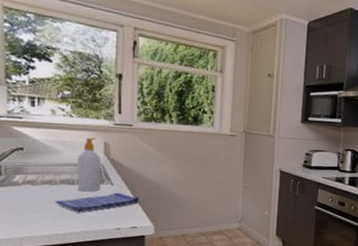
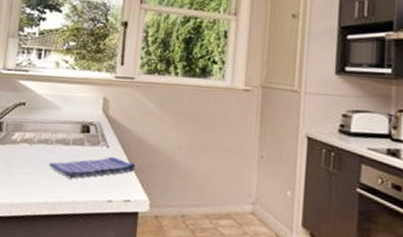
soap bottle: present [77,137,101,192] -> none [72,92,98,155]

